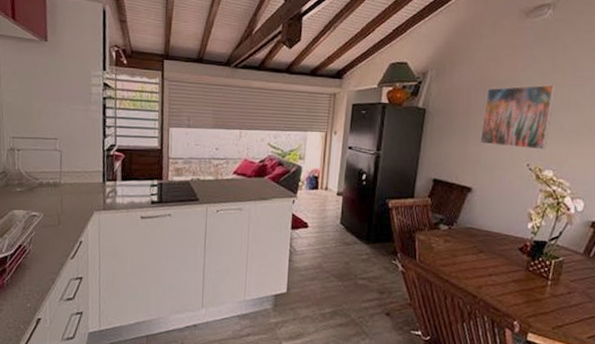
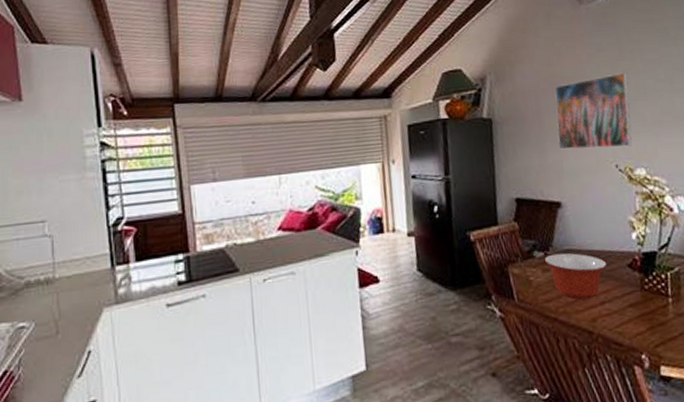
mixing bowl: none [447,229,501,270] -> present [544,253,608,300]

